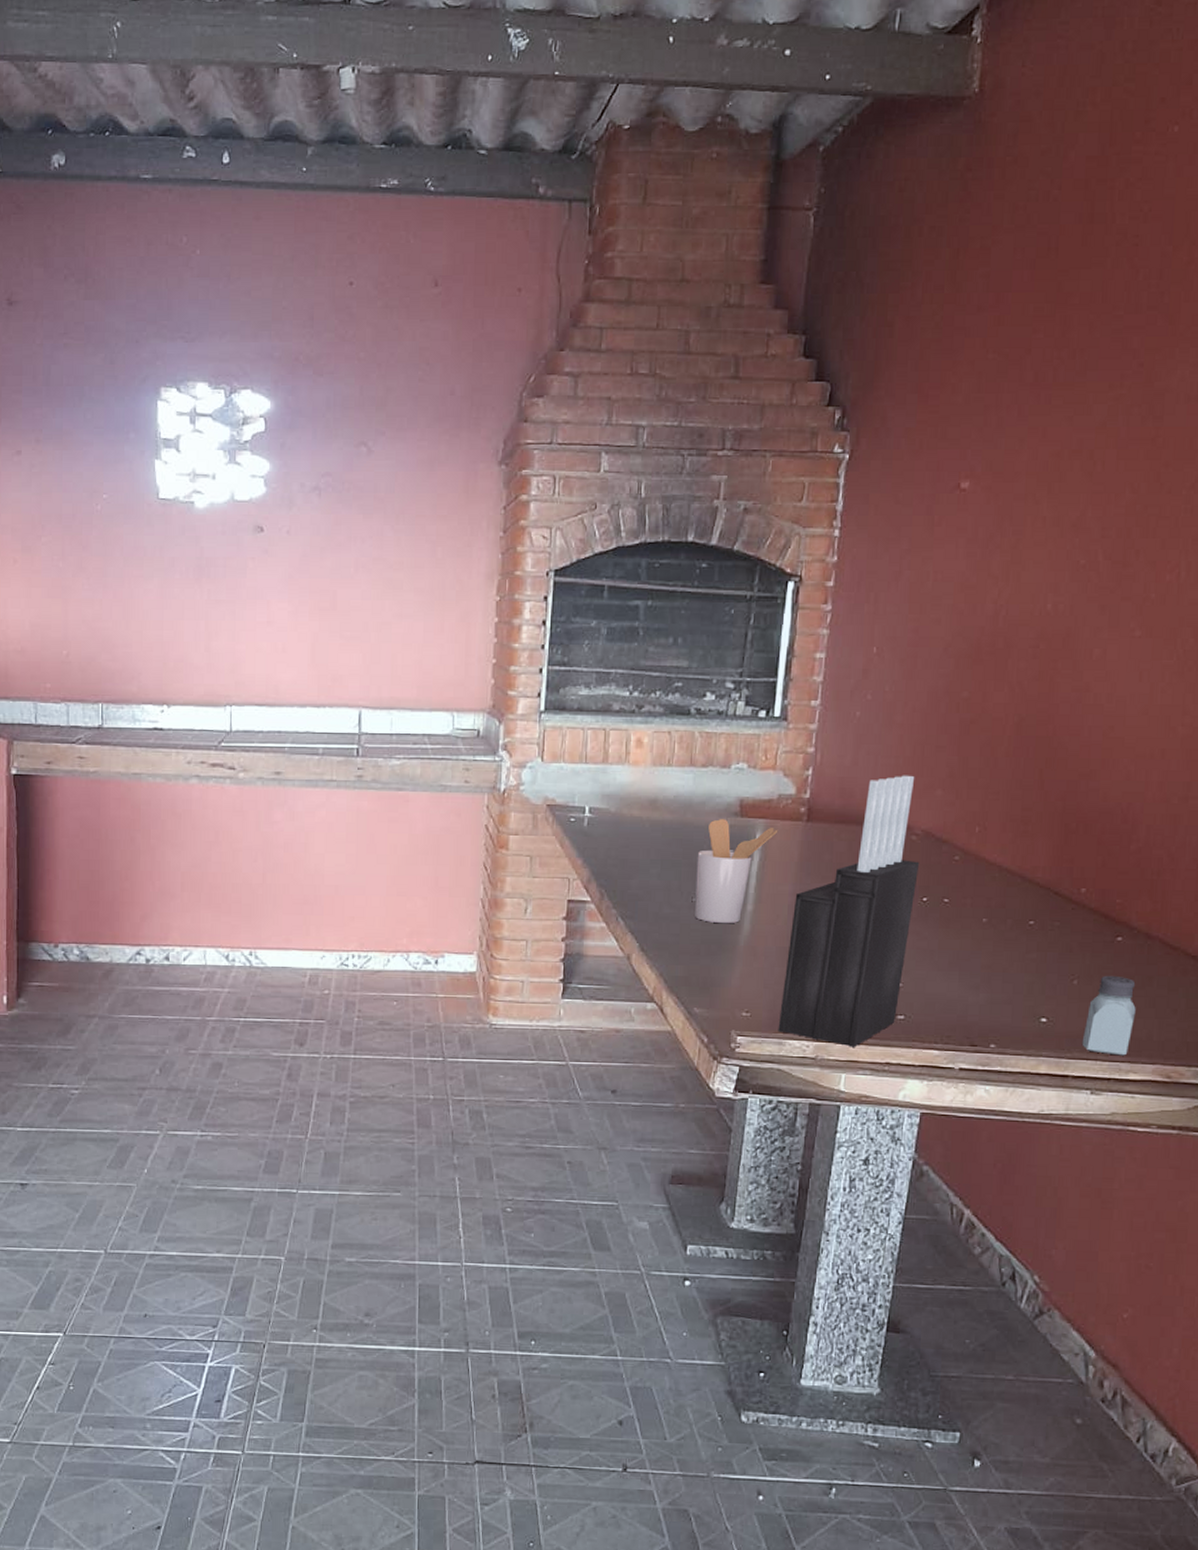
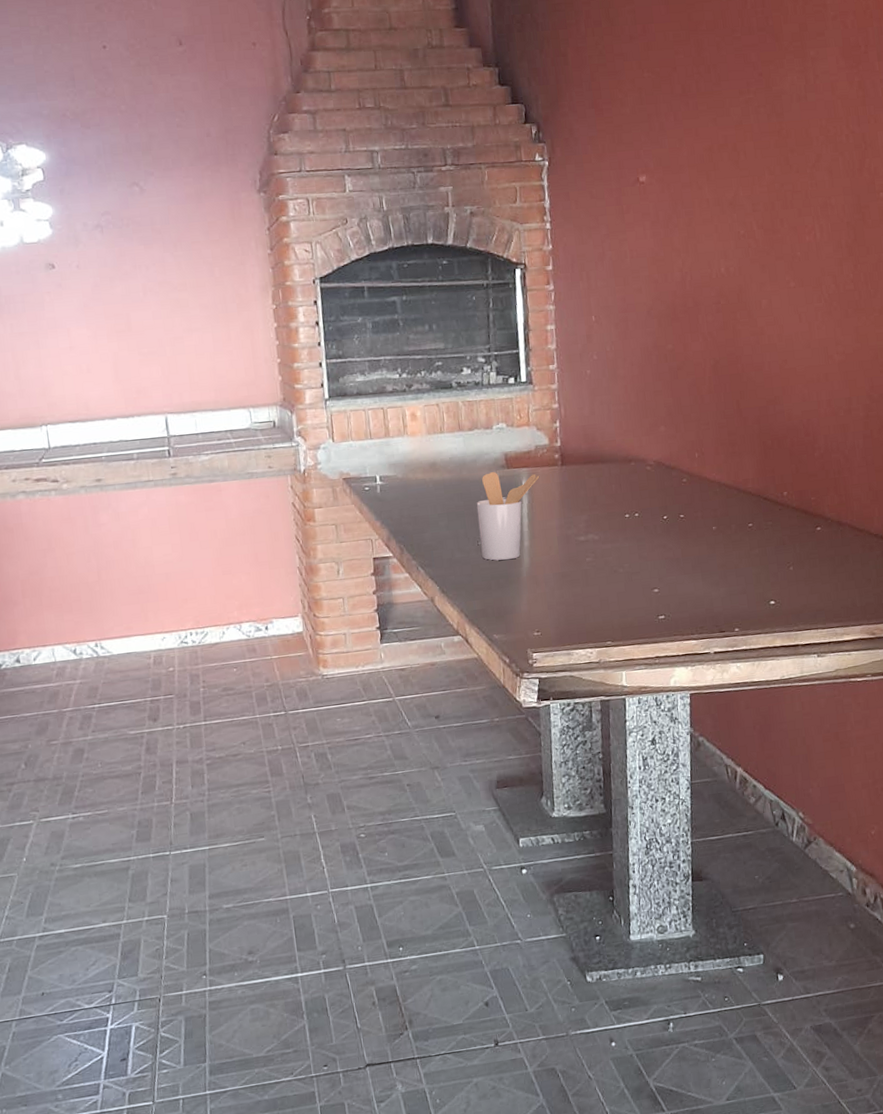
knife block: present [778,775,920,1047] -> none [562,417,658,649]
saltshaker: present [1082,975,1136,1056] -> none [804,558,841,623]

